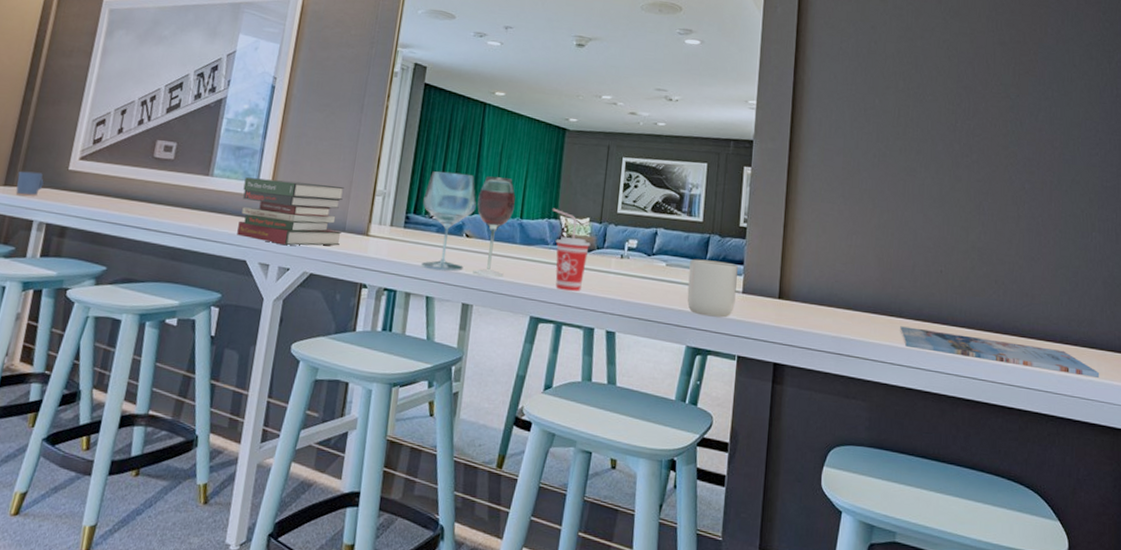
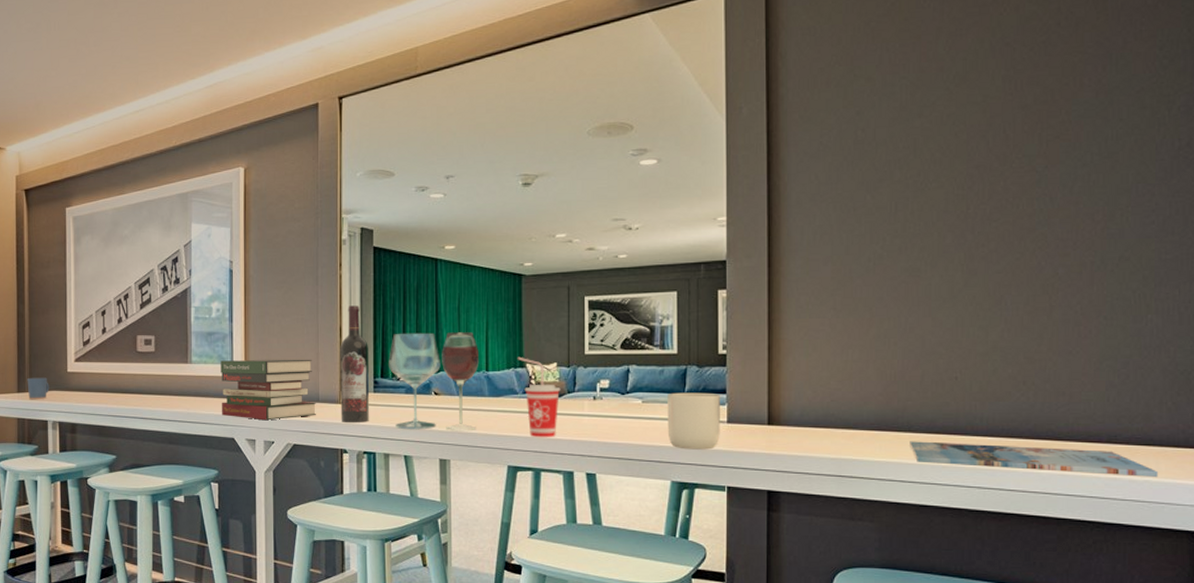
wine bottle: none [365,137,405,259] -> present [340,305,370,424]

